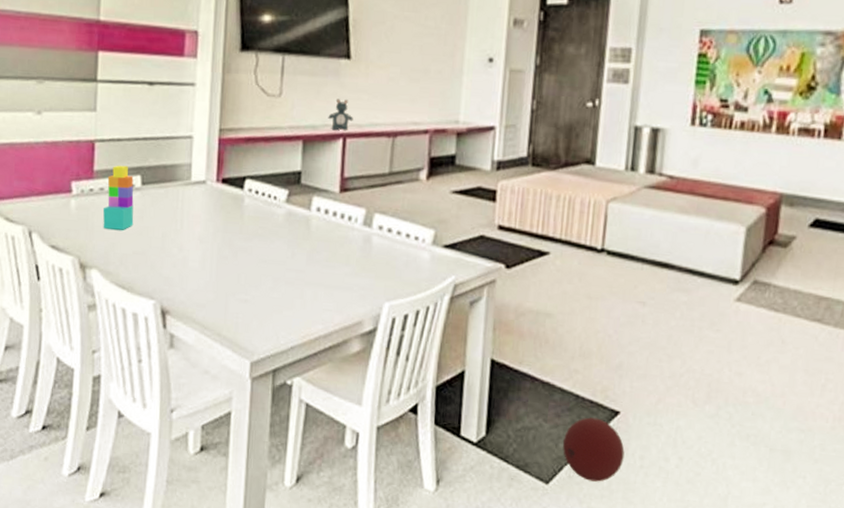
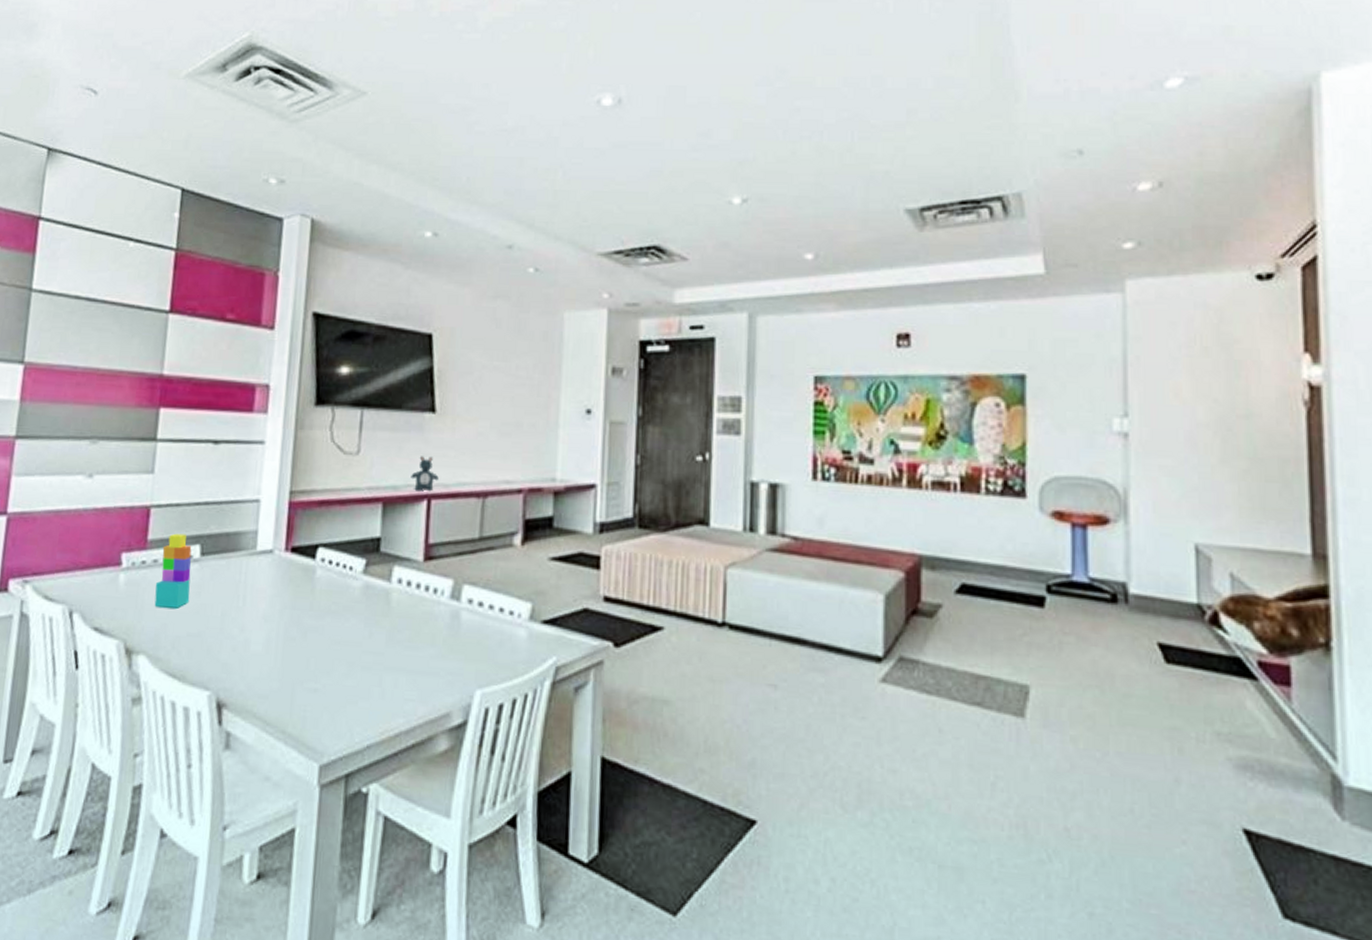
ball: present [563,417,625,482] -> none [691,828,765,912]

